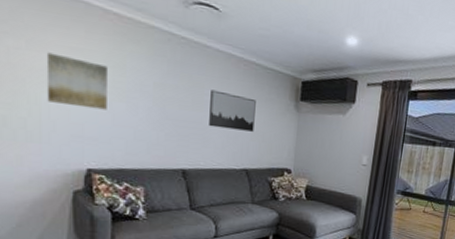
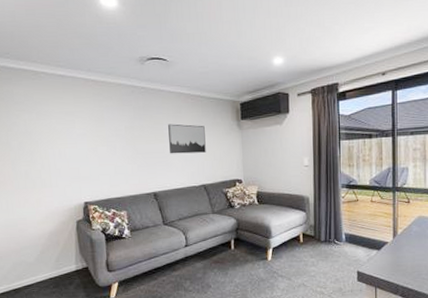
wall art: present [46,52,107,110] -> none [49,118,94,156]

